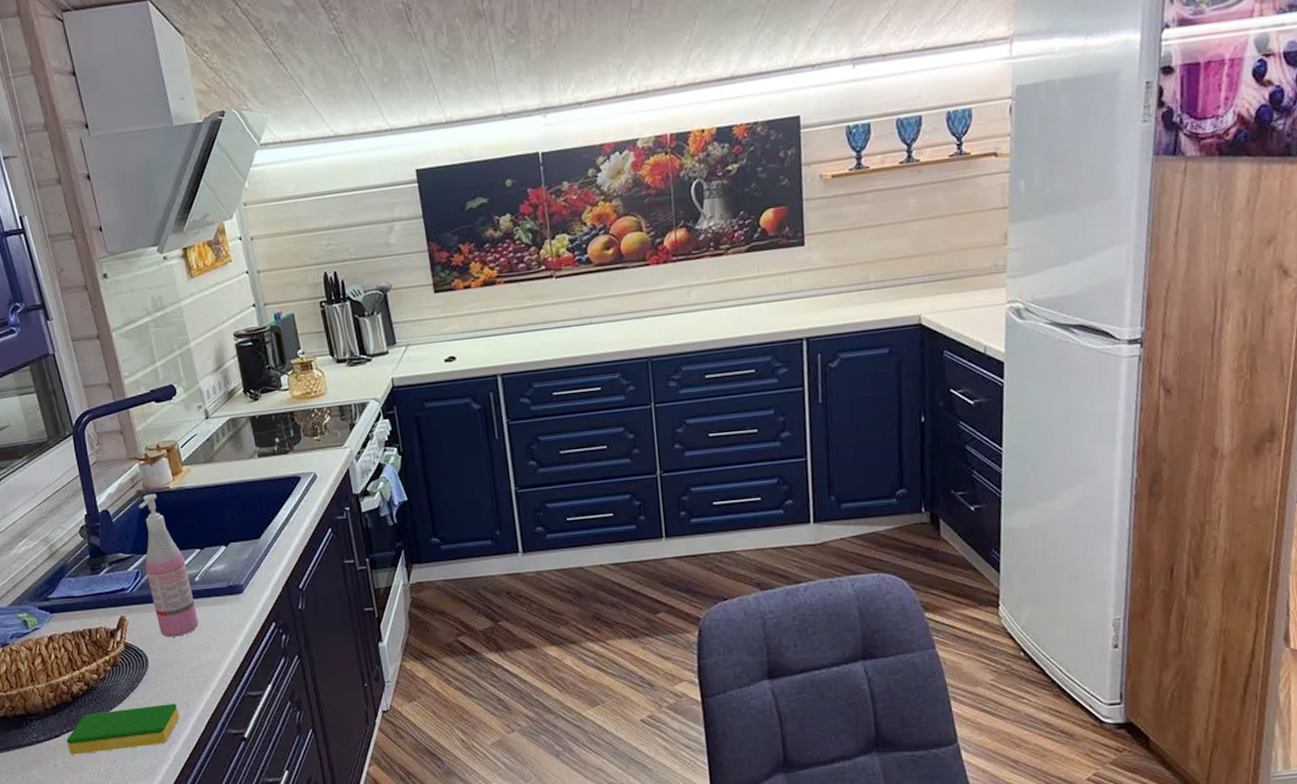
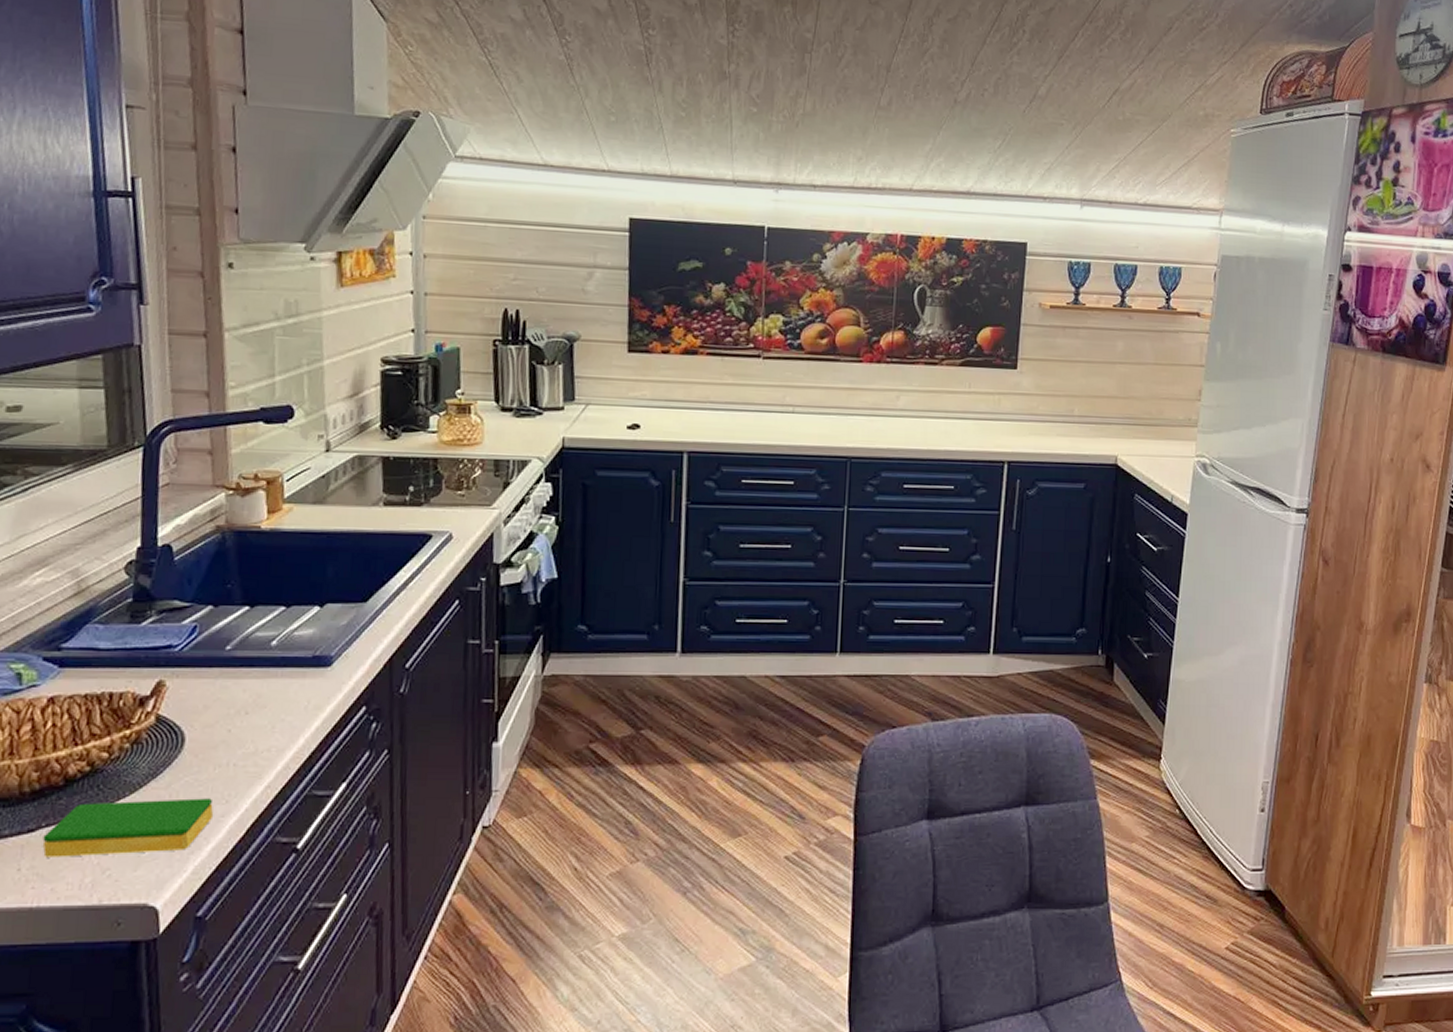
soap dispenser: present [138,493,198,637] -> none [206,531,265,713]

